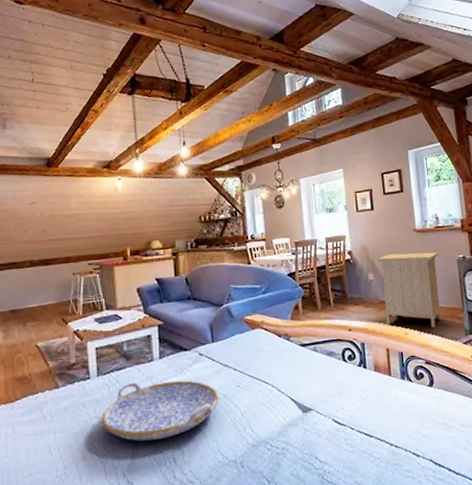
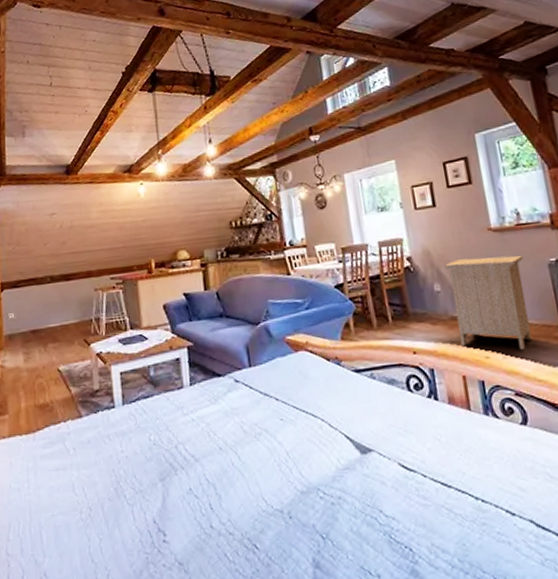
serving tray: present [102,380,219,441] -> none [128,411,260,482]

